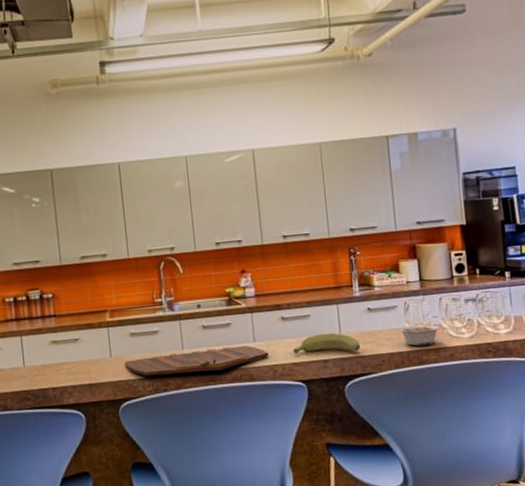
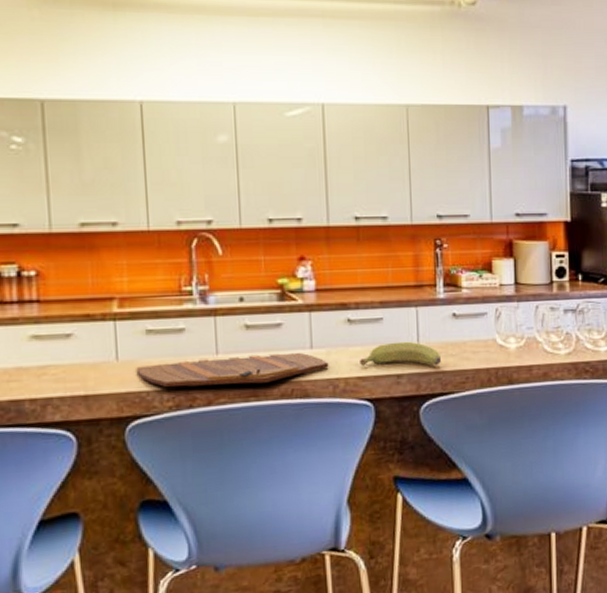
legume: present [398,325,440,346] -> none [487,337,534,362]

